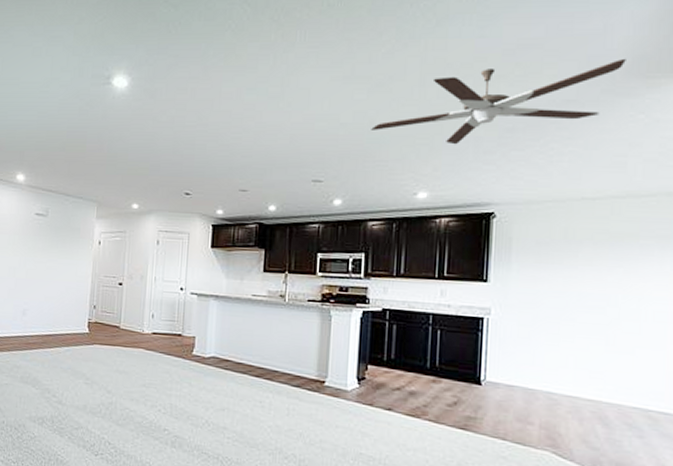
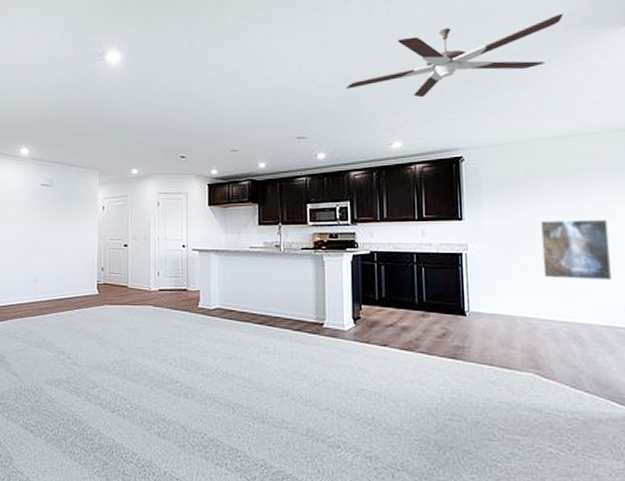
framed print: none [573,288,652,359] -> present [540,219,613,281]

